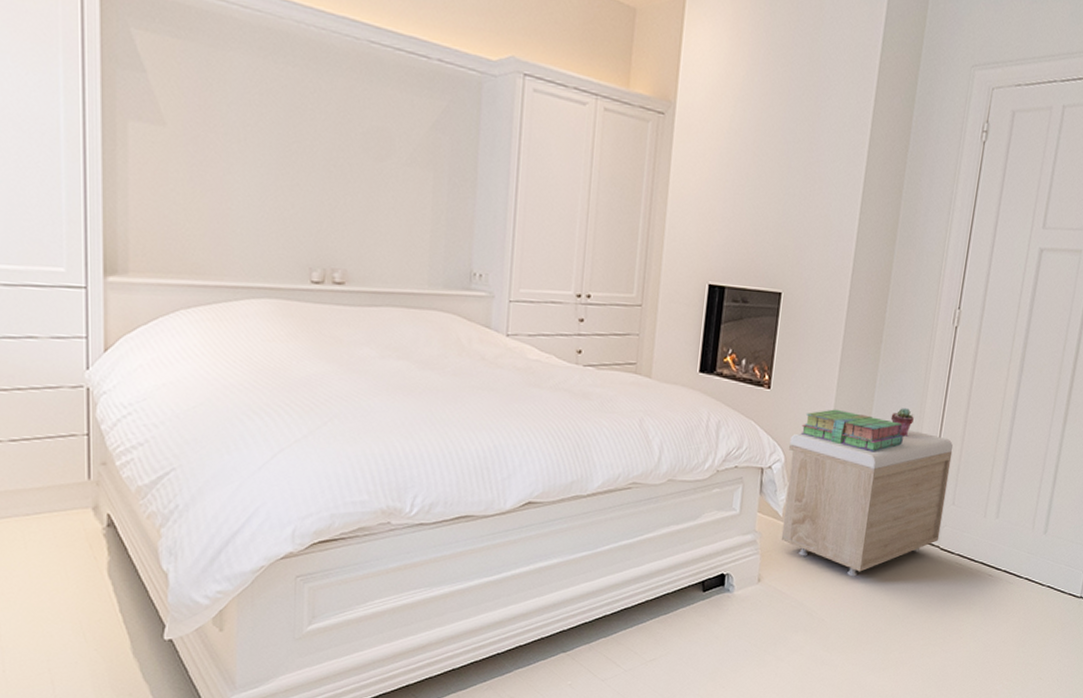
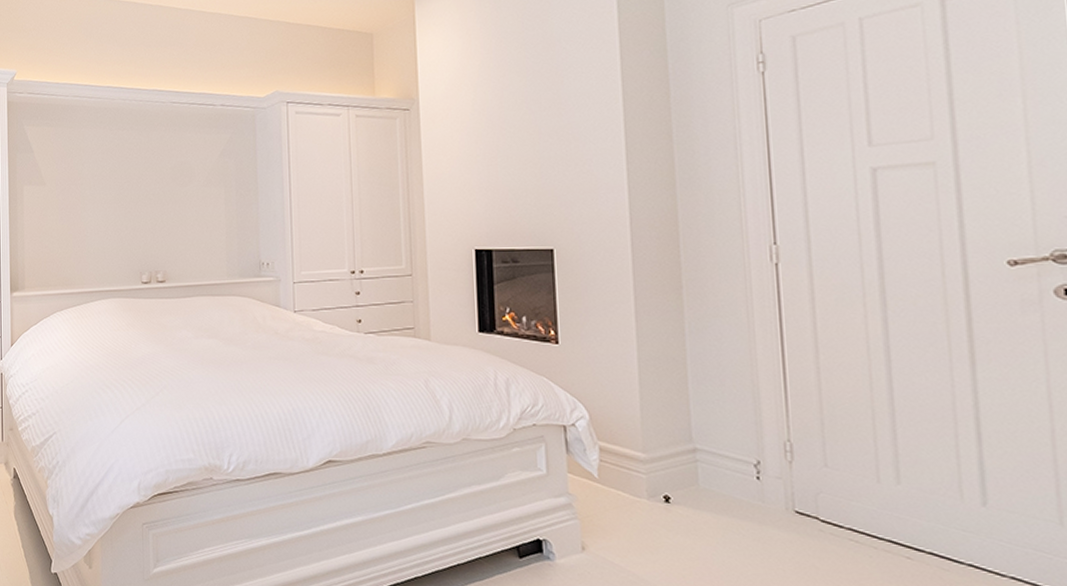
storage bench: present [781,430,954,577] -> none [592,380,816,550]
stack of books: present [800,409,904,452] -> none [602,361,735,406]
potted succulent: present [890,408,914,437] -> none [712,356,744,388]

